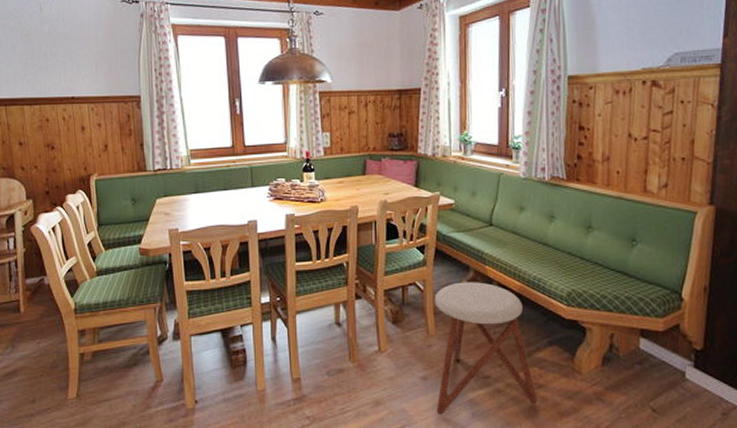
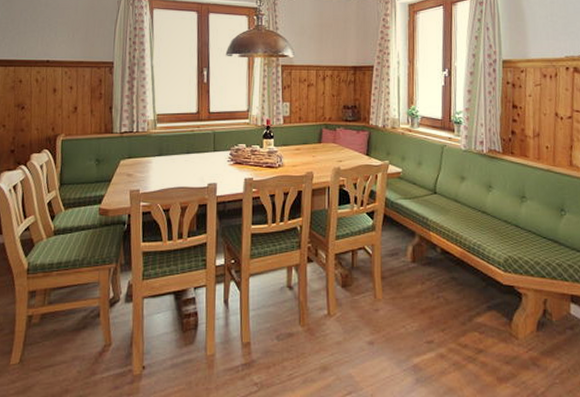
stool: present [434,282,538,415] -> none [382,247,478,380]

